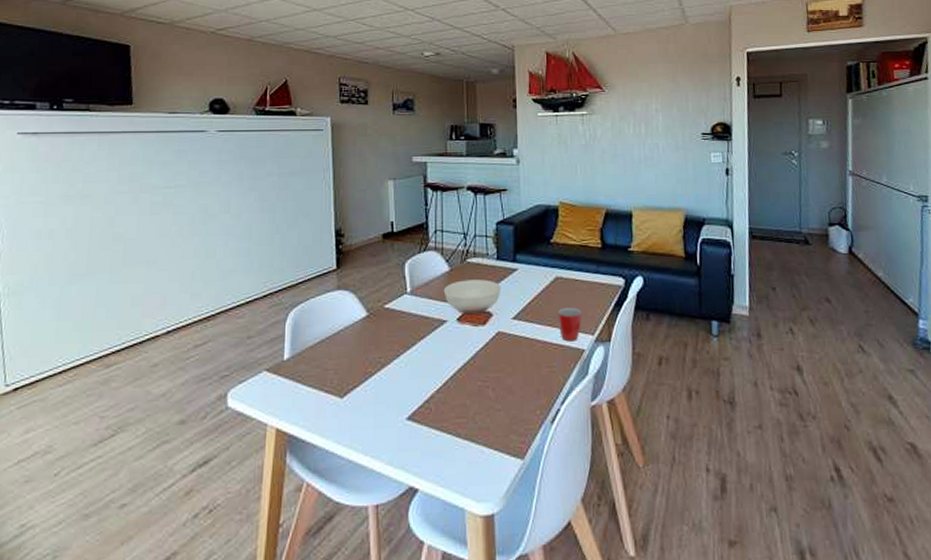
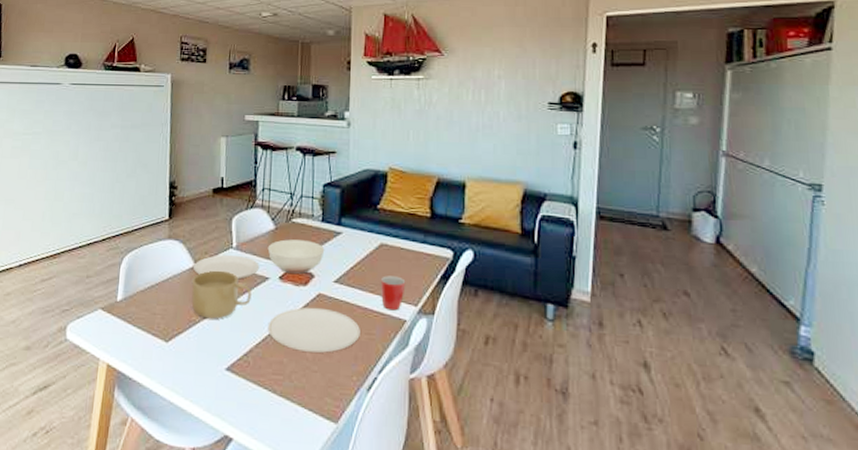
cup: none [365,317,429,369] -> present [191,270,252,319]
plate: none [367,300,436,325] -> present [194,254,260,280]
plate: none [448,345,541,392] -> present [267,307,360,353]

